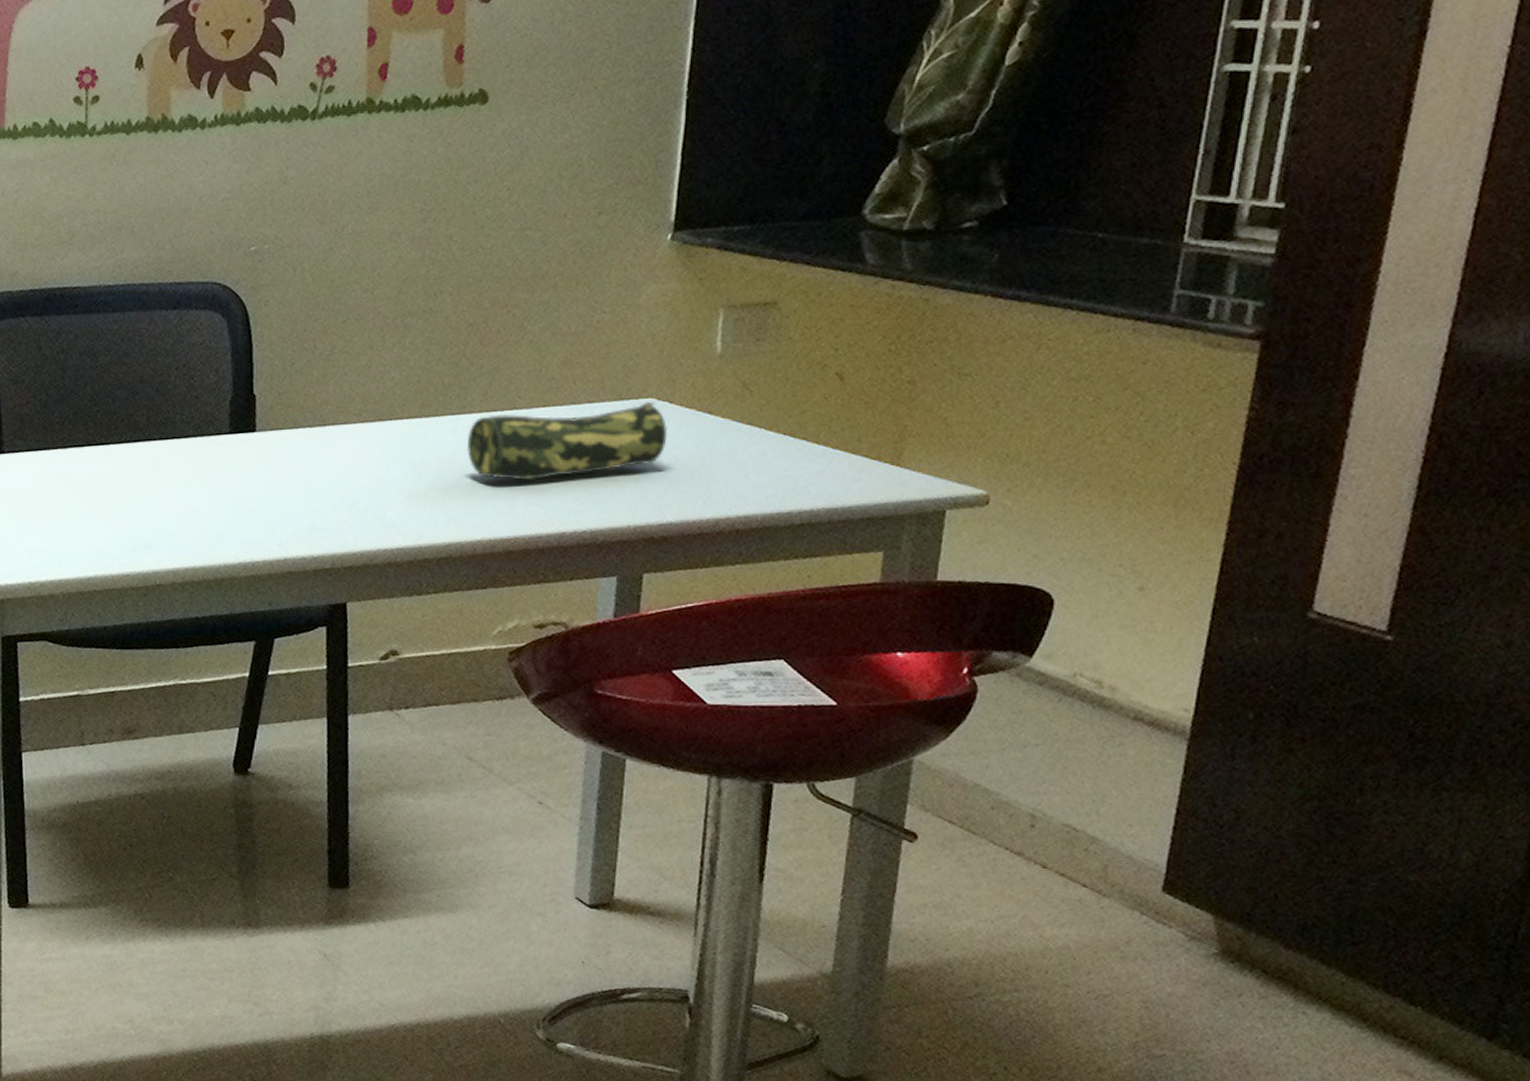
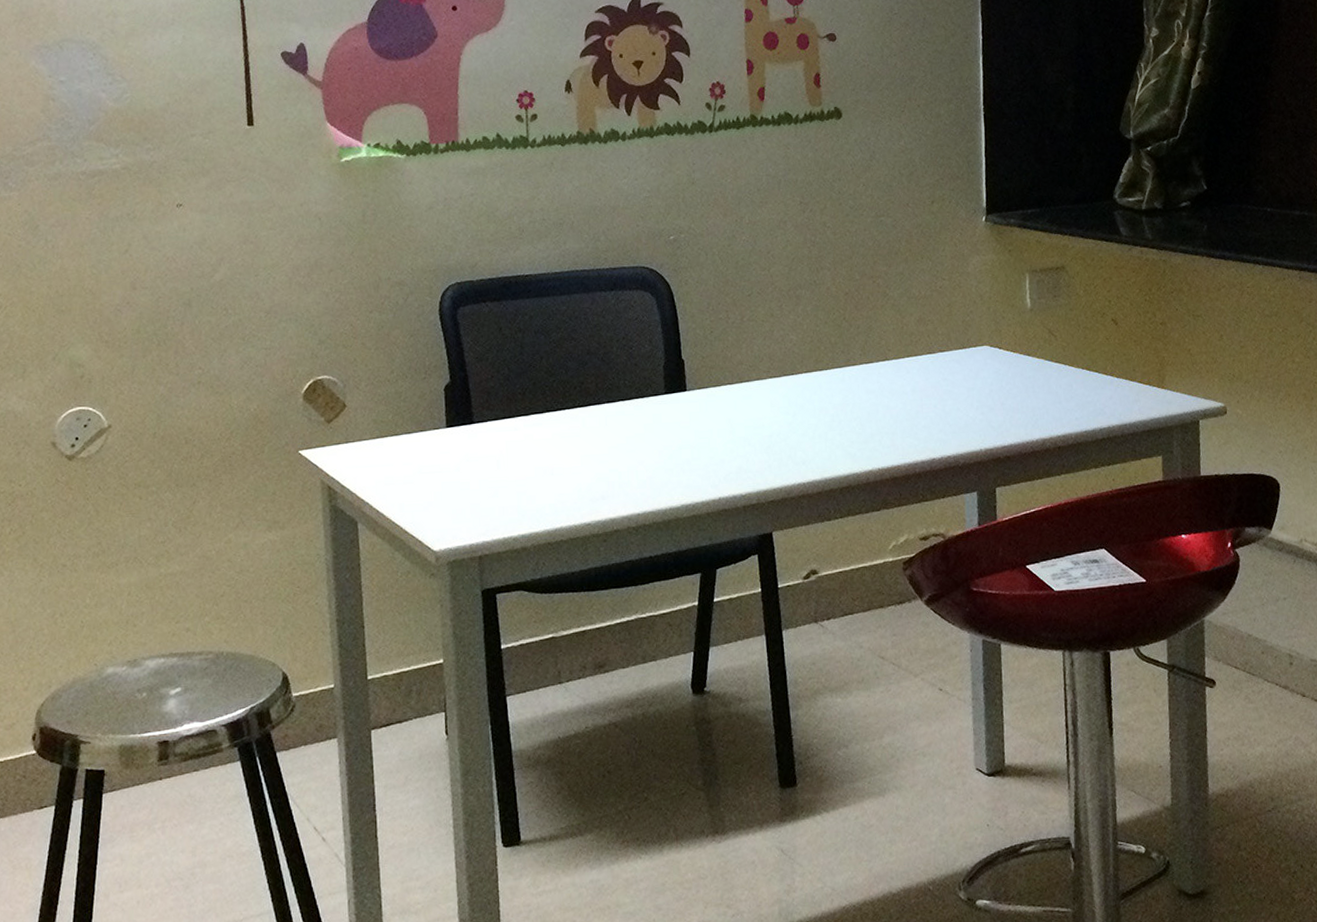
pencil case: present [467,401,668,481] -> none [854,348,1001,419]

